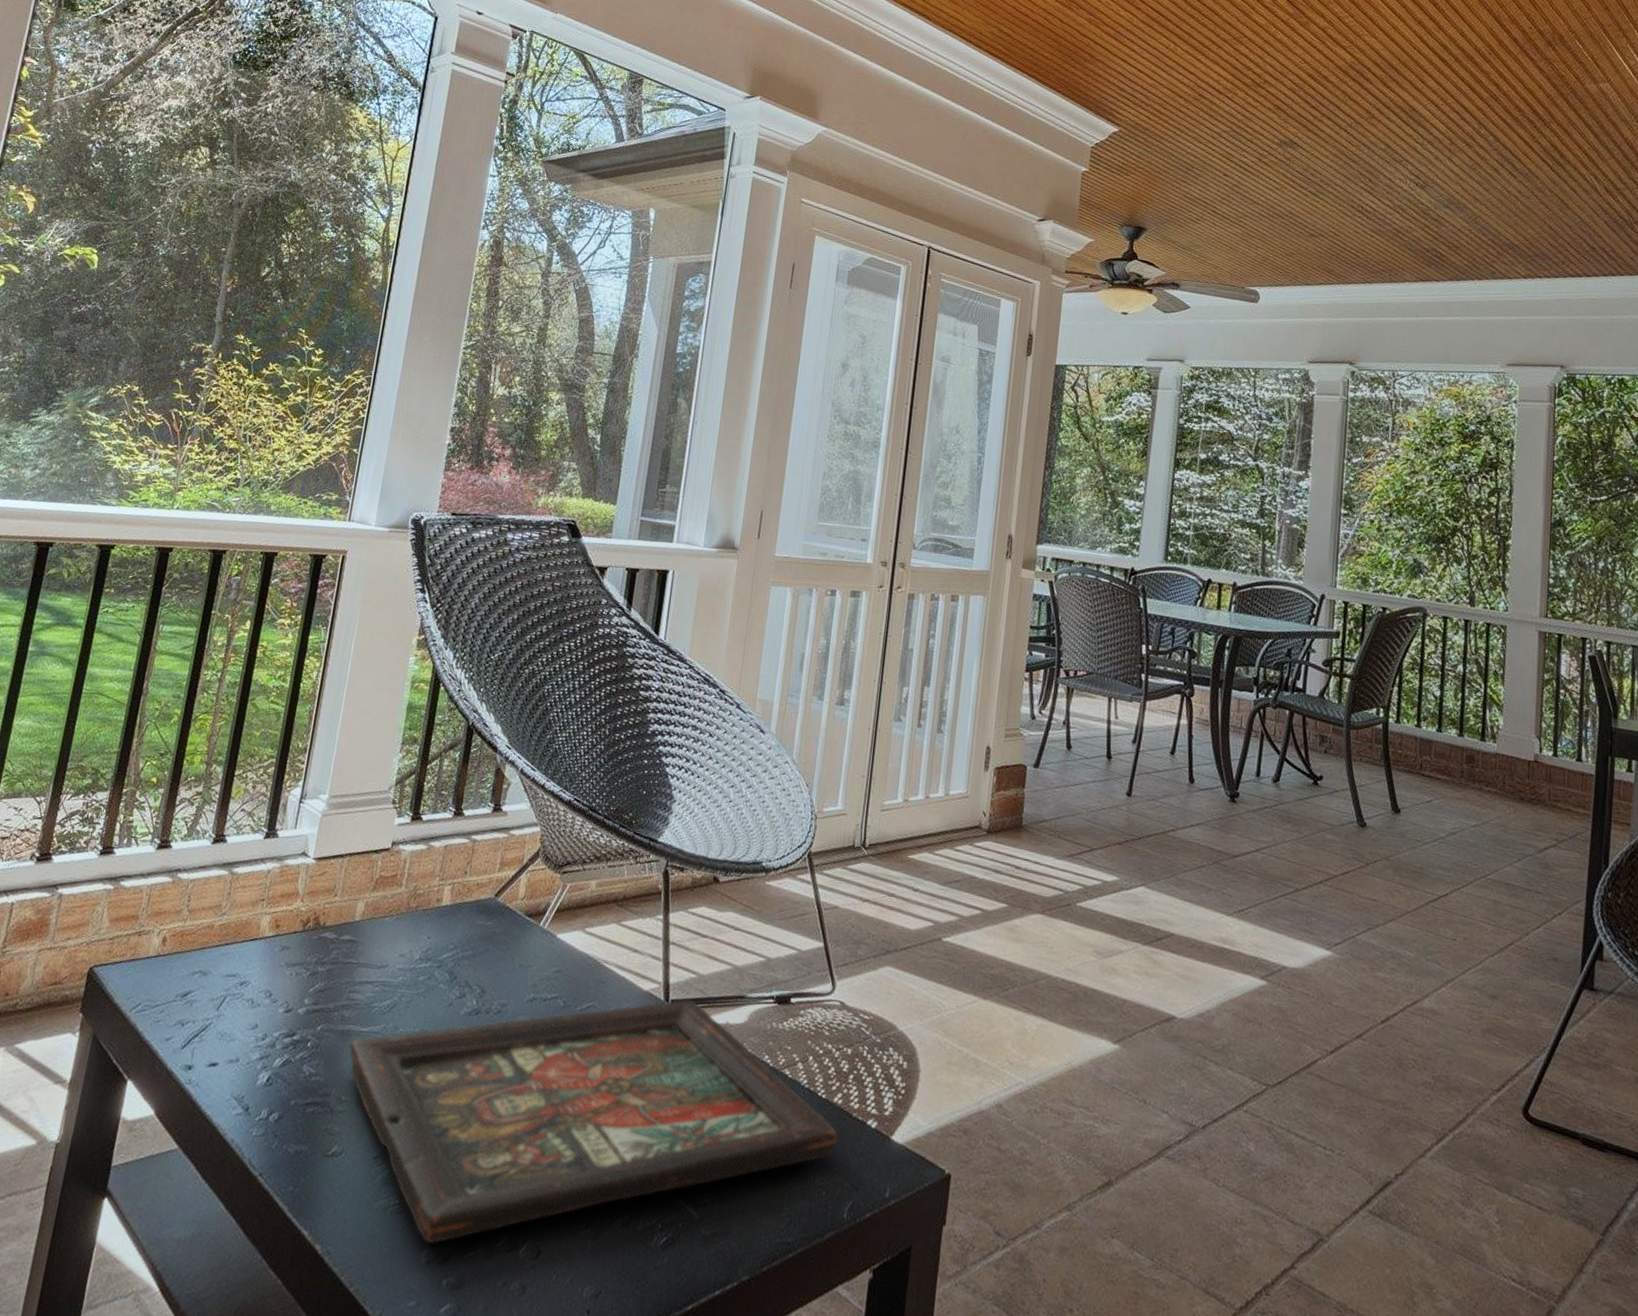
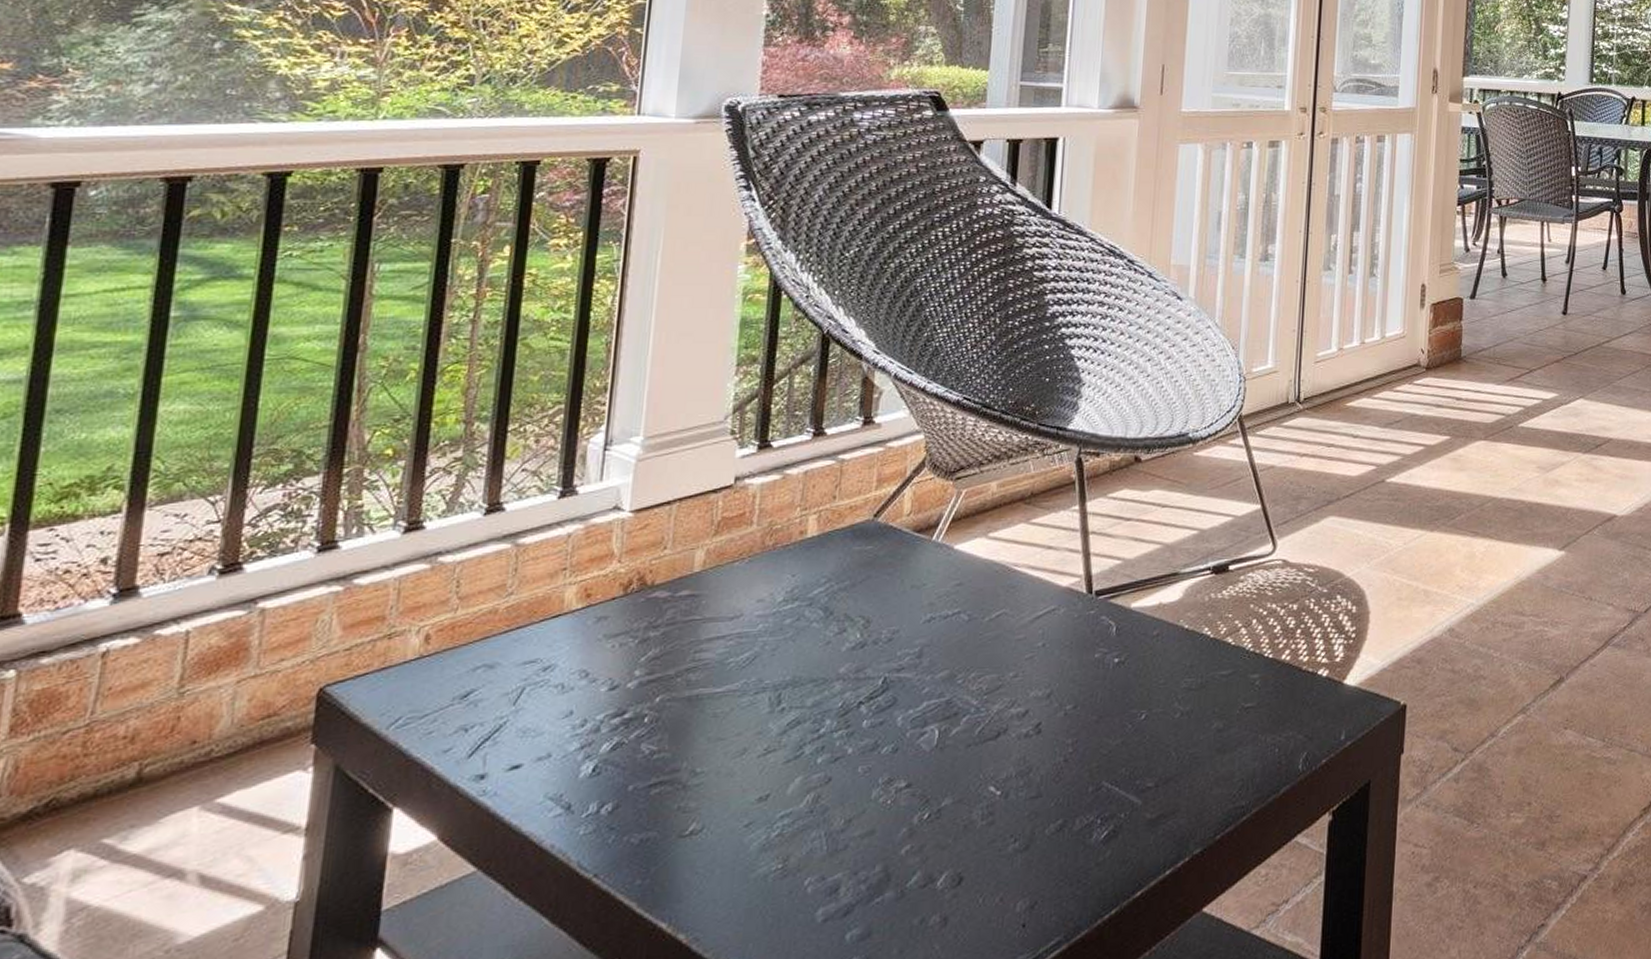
decorative tray: present [349,999,838,1244] -> none [701,587,1288,902]

